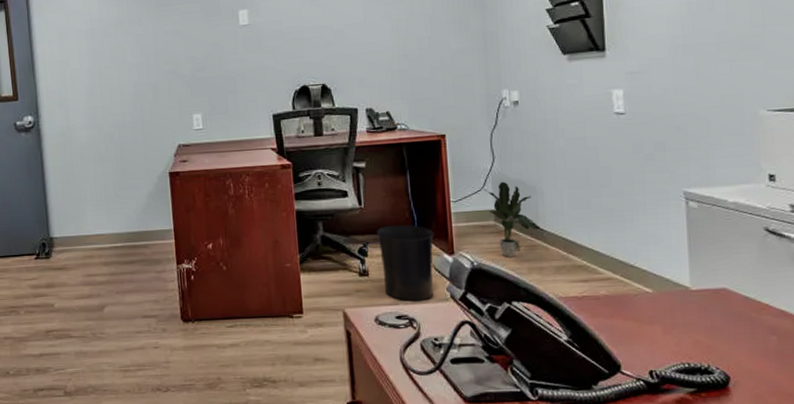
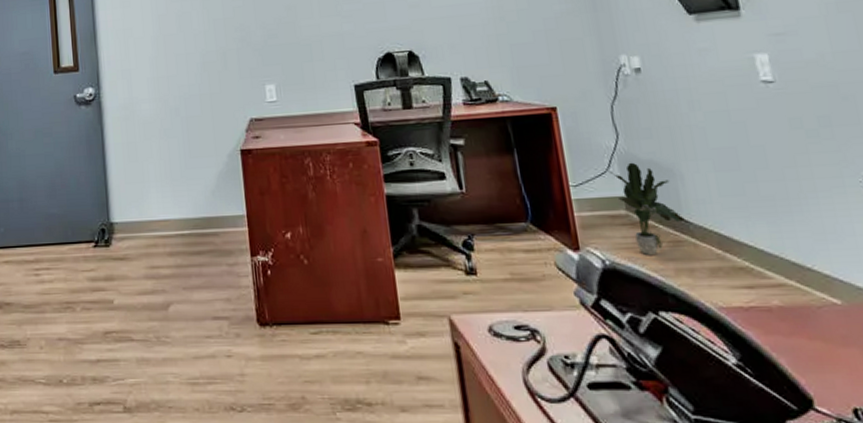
waste bin: present [376,224,434,302] -> none [482,213,559,309]

